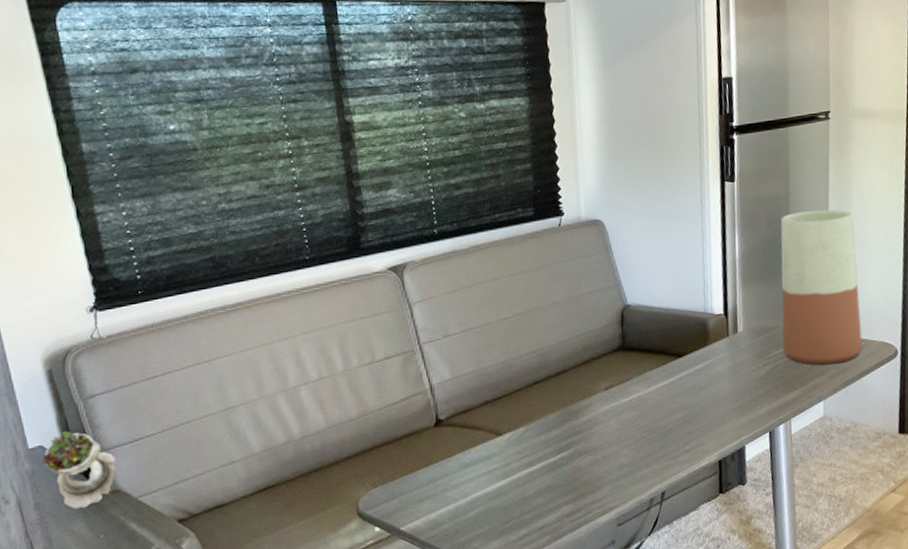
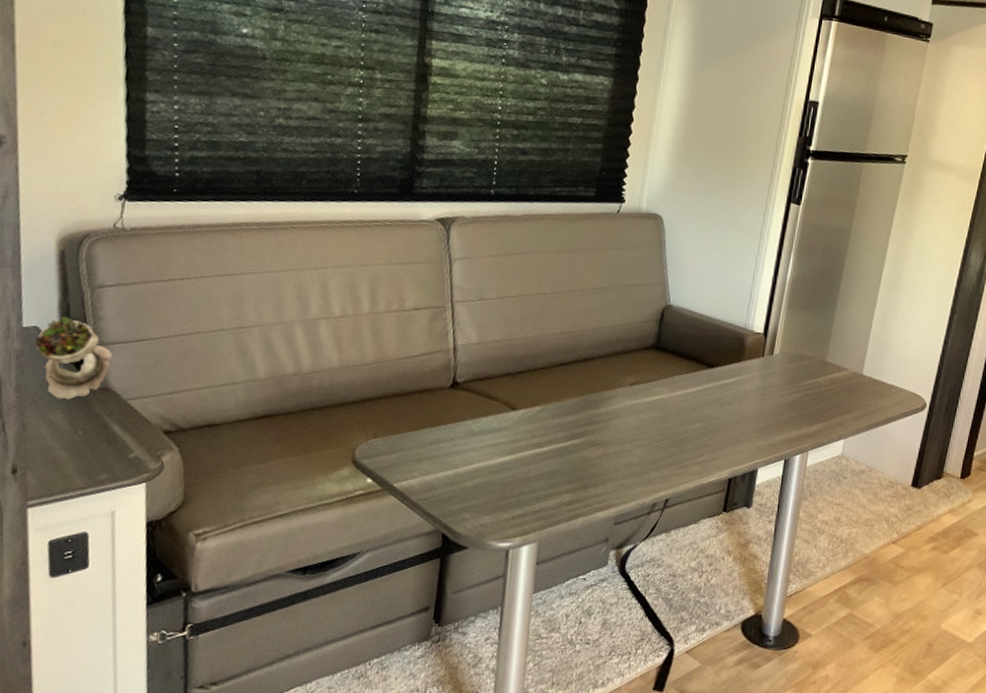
vase: present [780,209,863,365] -> none [815,247,909,405]

